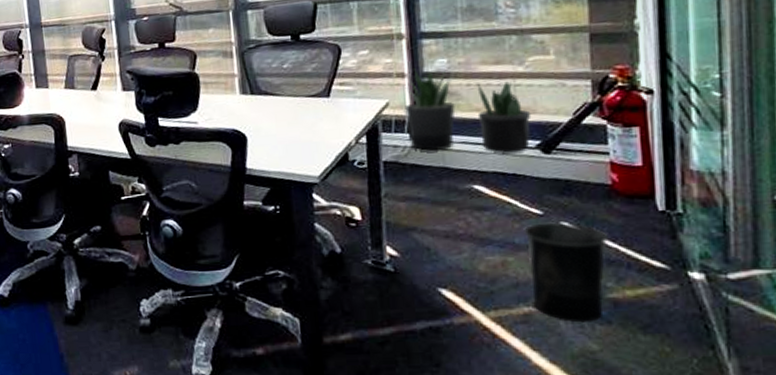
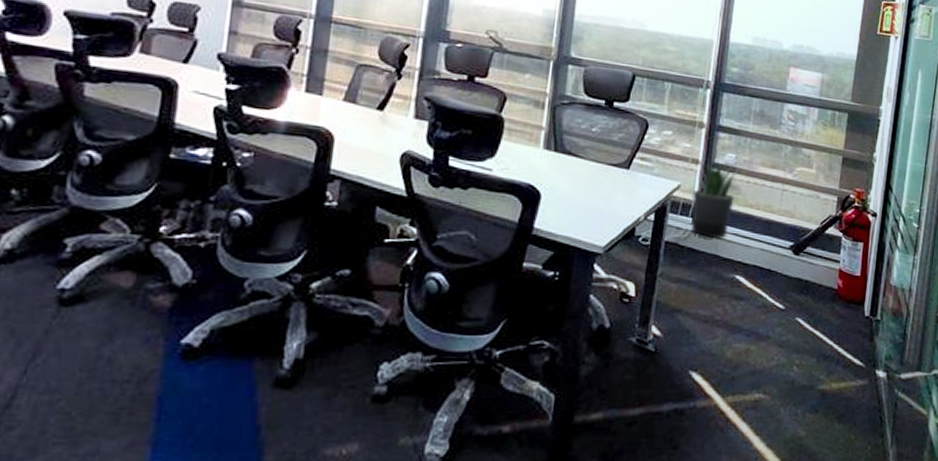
planter: present [476,81,532,153] -> none [749,183,791,250]
waste bin: present [524,222,609,323] -> none [763,317,828,411]

